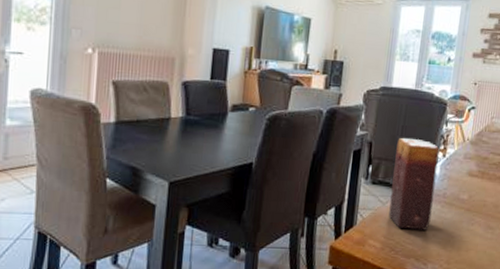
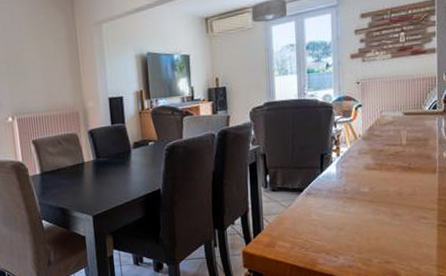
candle: present [388,138,439,230] -> none [290,144,335,227]

